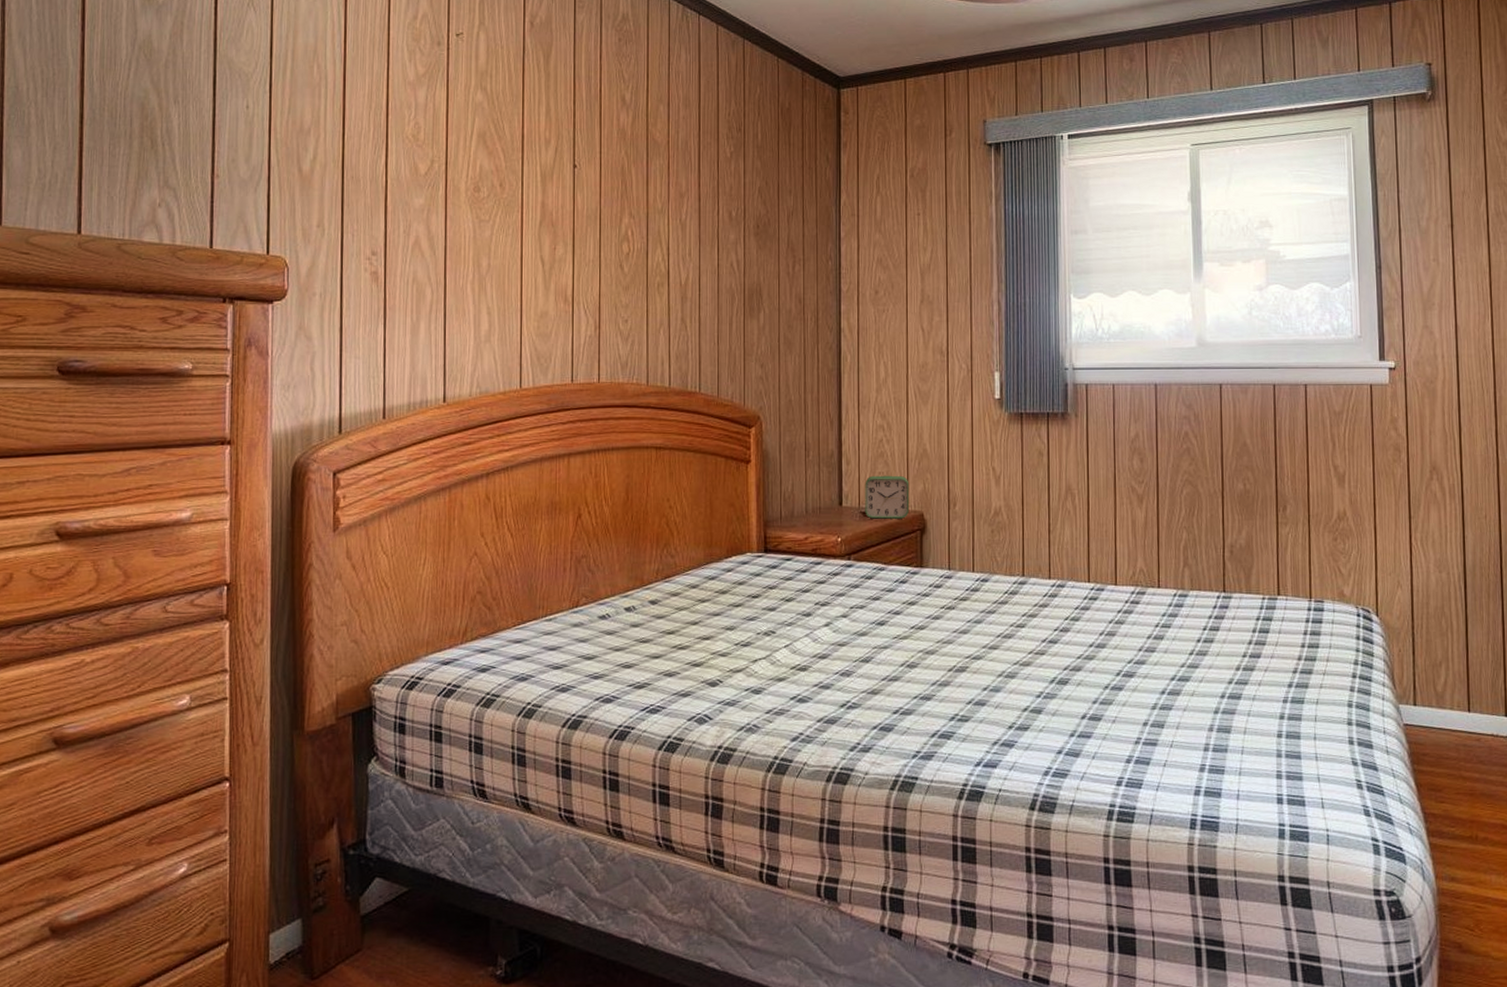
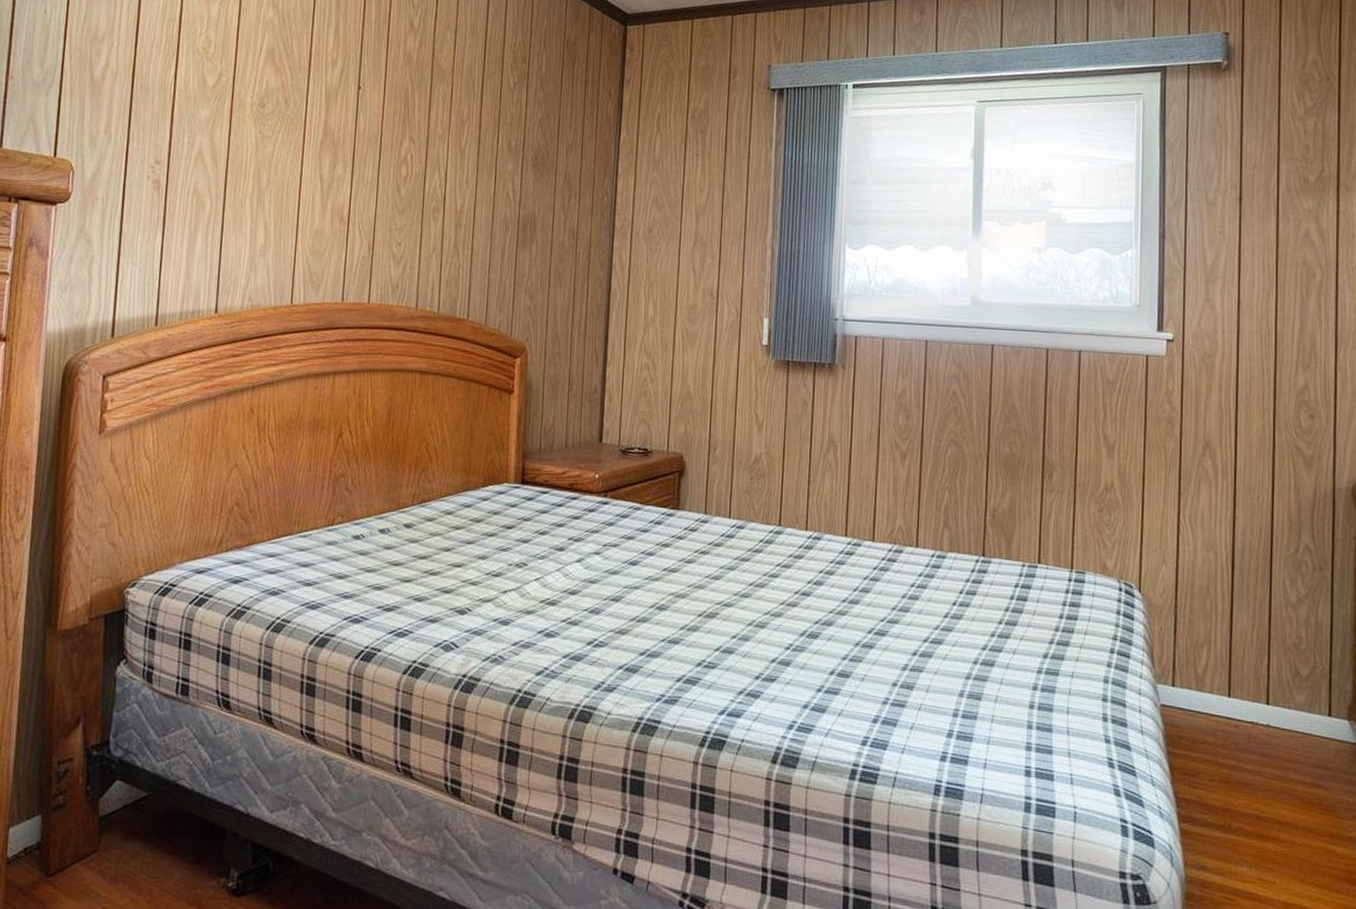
alarm clock: present [865,475,910,519] -> none [624,414,671,459]

